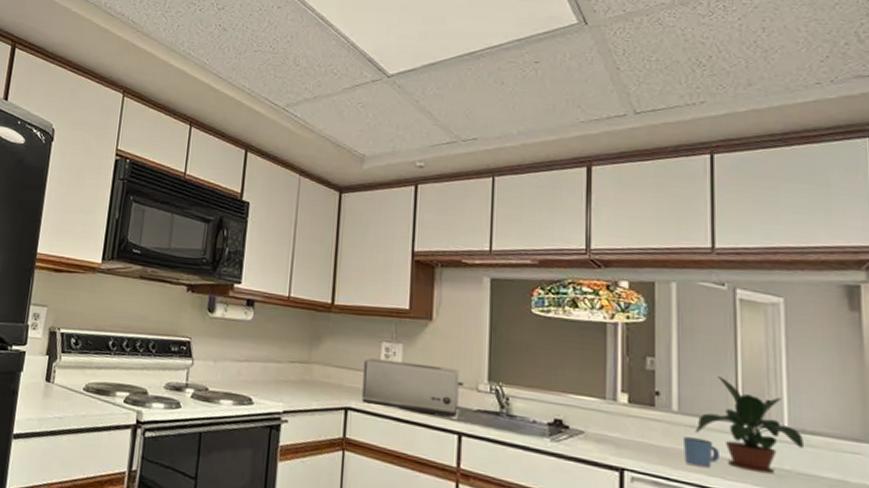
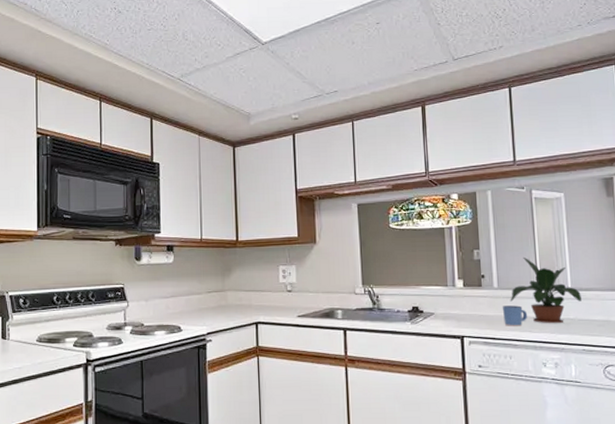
toaster: present [362,358,464,418] -> none [267,278,344,318]

